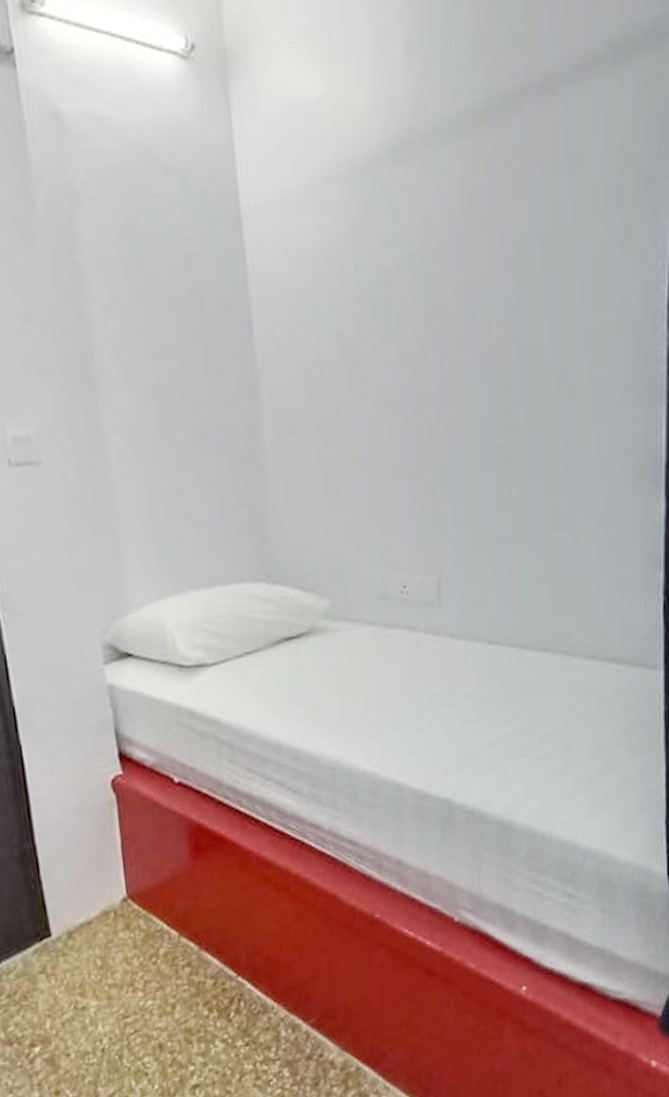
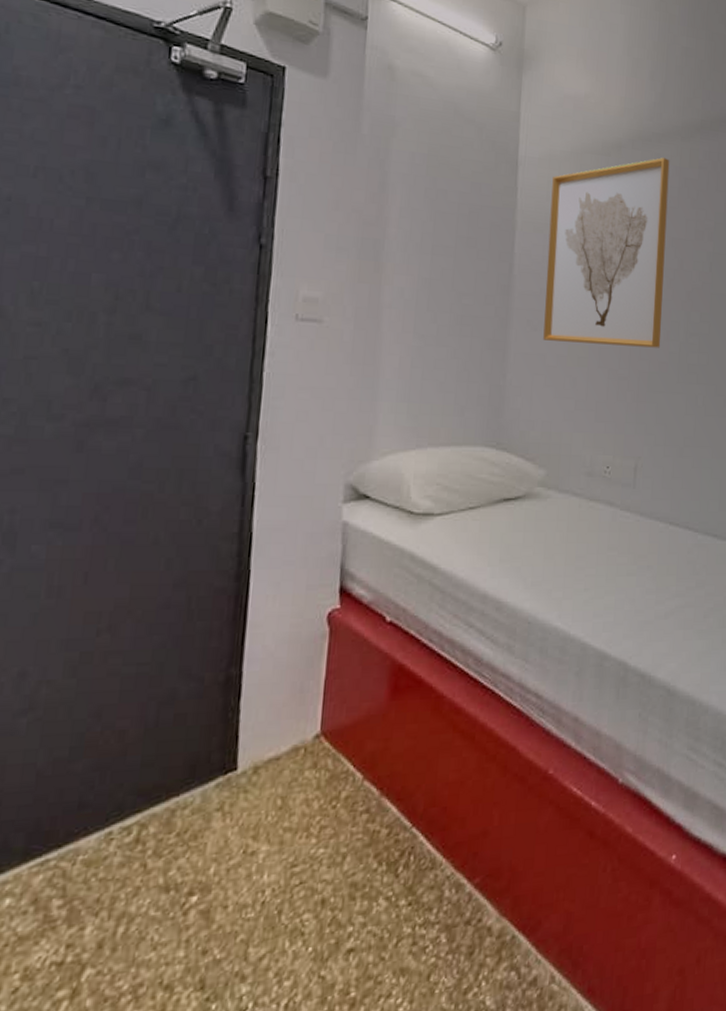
wall art: none [289,168,457,444] -> present [543,157,670,348]

